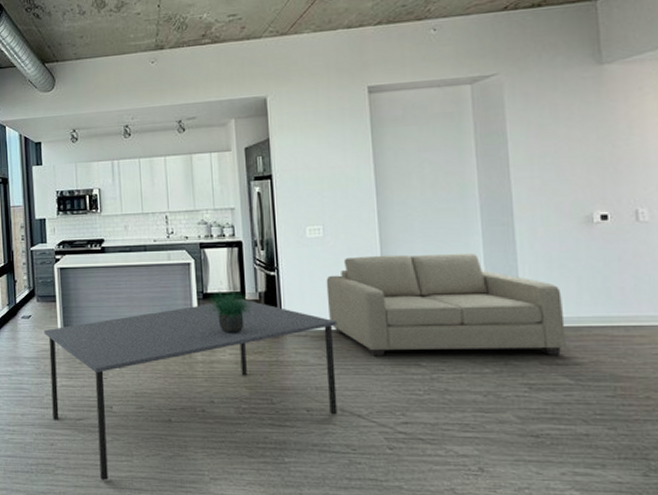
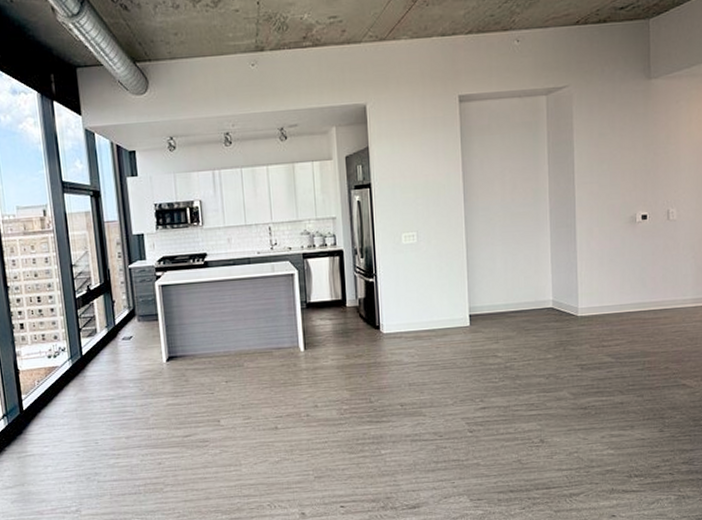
dining table: present [44,298,338,480] -> none [147,306,428,492]
potted plant: present [203,281,253,333] -> none [306,290,354,340]
sofa: present [326,254,566,357] -> none [419,253,610,352]

